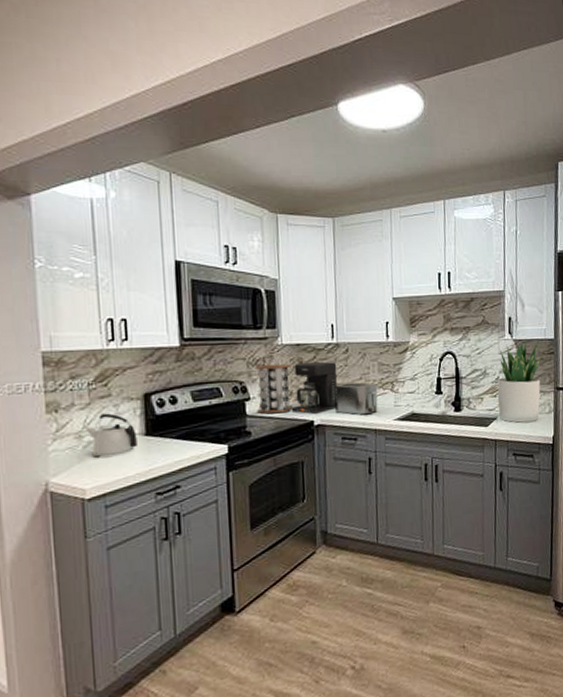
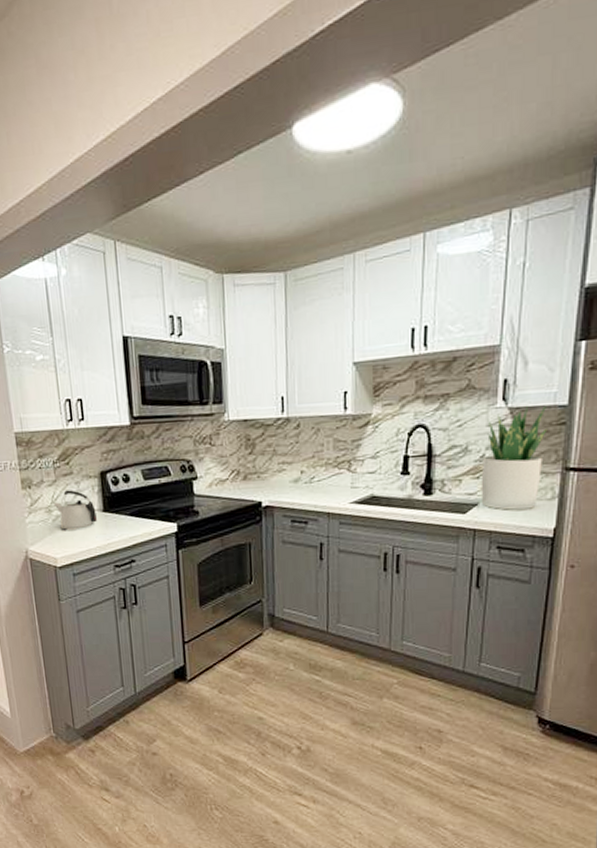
spice rack: present [254,357,293,414] -> none [201,434,240,494]
coffee maker: present [291,361,338,415] -> none [238,438,288,496]
toaster: present [334,382,378,416] -> none [283,461,332,497]

